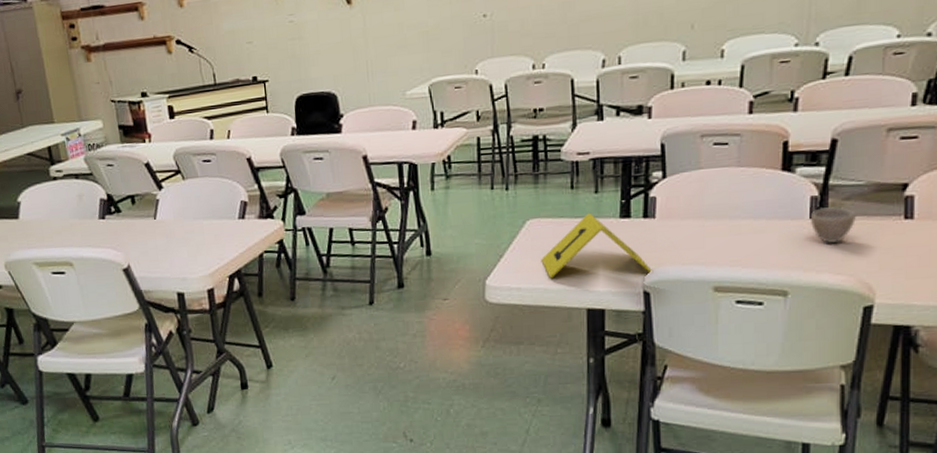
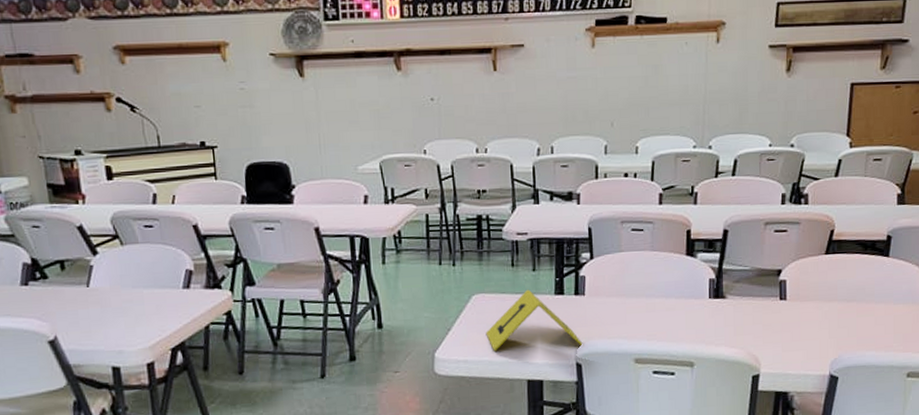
cup: present [810,207,856,243] -> none [709,288,744,320]

